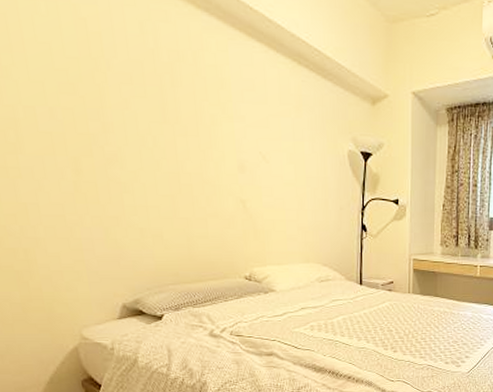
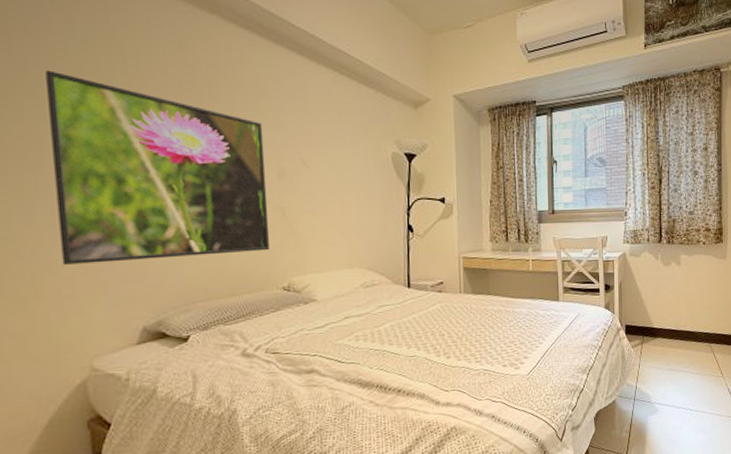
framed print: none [16,50,232,243] -> present [45,70,270,265]

